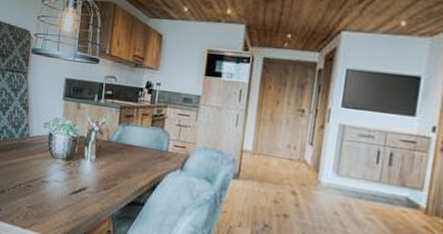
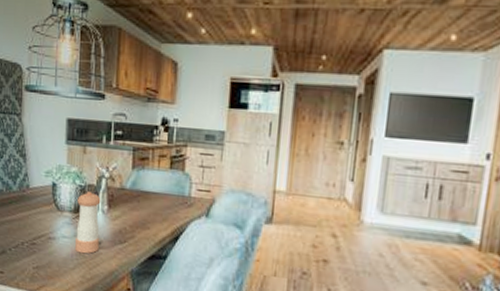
pepper shaker: none [65,142,90,198] -> present [75,191,101,254]

